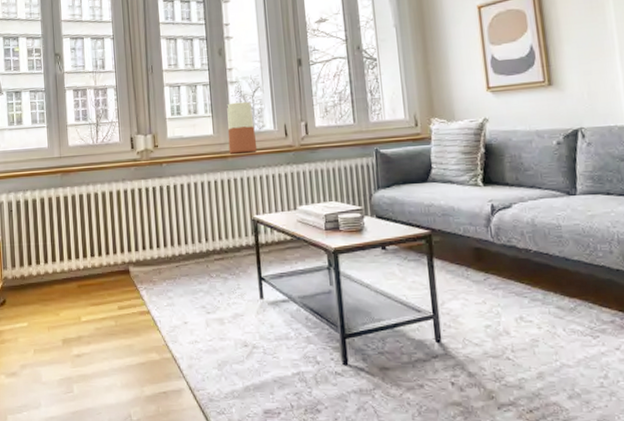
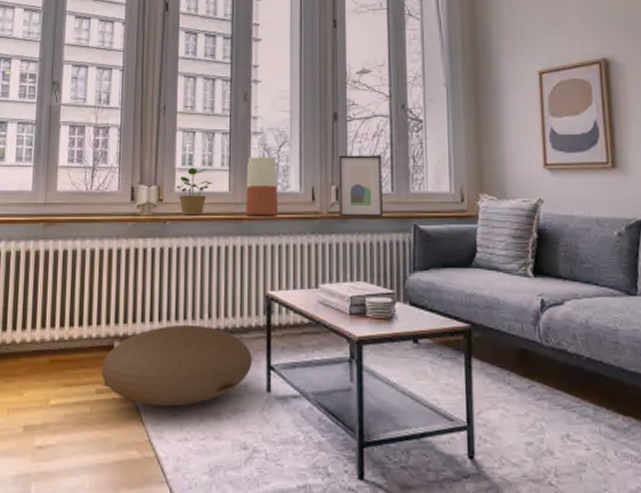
pouf: none [120,248,246,317] -> present [100,324,253,407]
potted plant: none [168,116,199,159] -> present [176,168,213,217]
picture frame: none [305,92,348,148] -> present [338,155,384,218]

